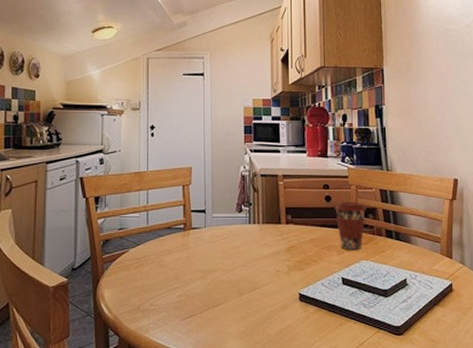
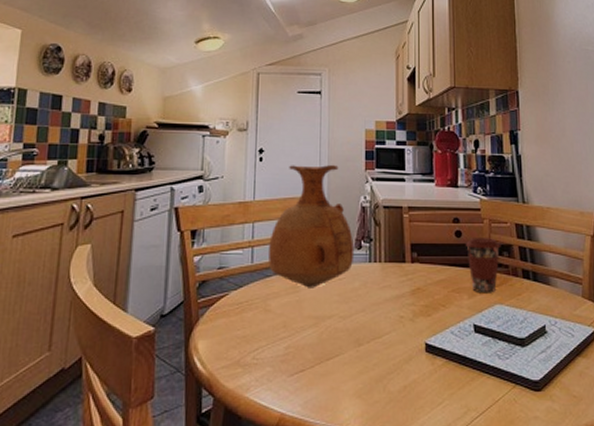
vase: none [162,138,236,246] -> present [268,164,355,288]

